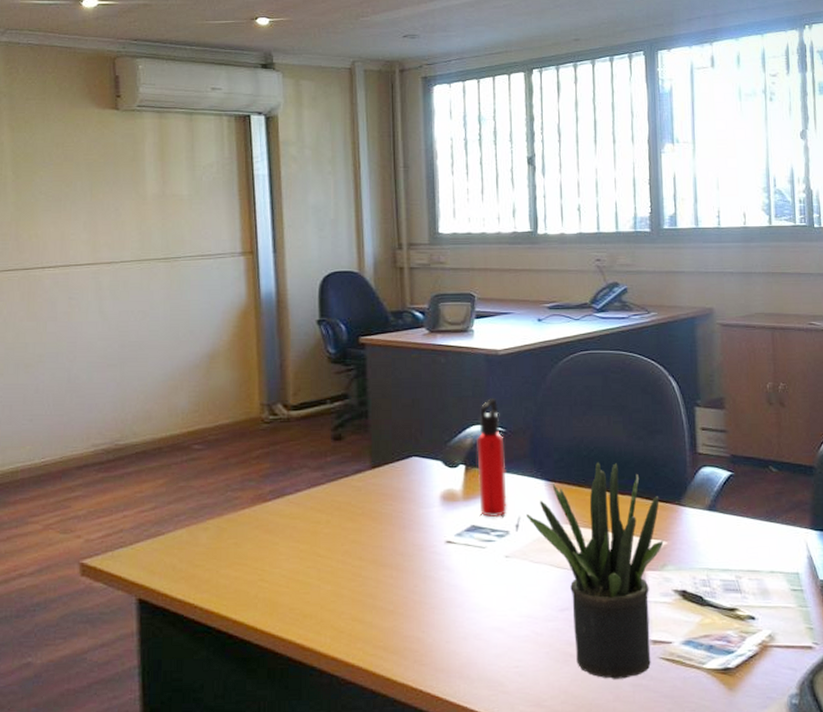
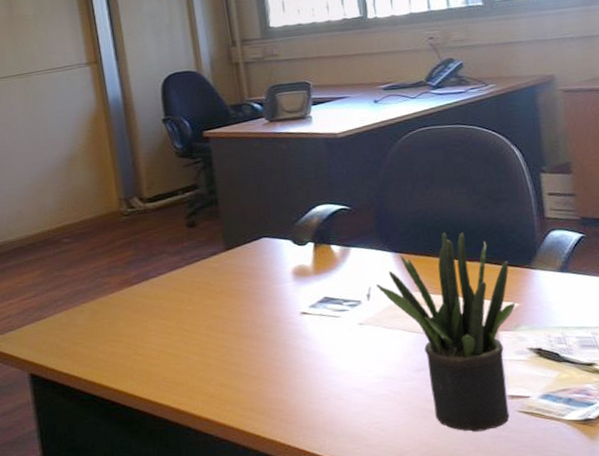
water bottle: present [477,398,507,518] -> none [323,179,358,289]

